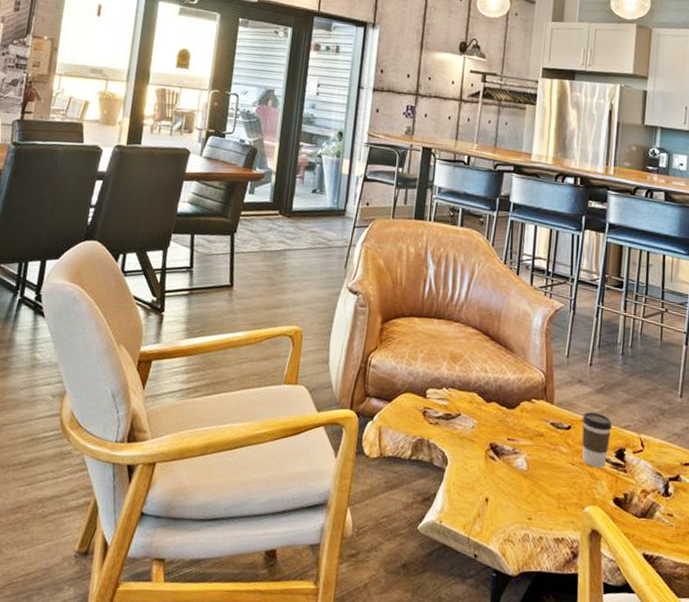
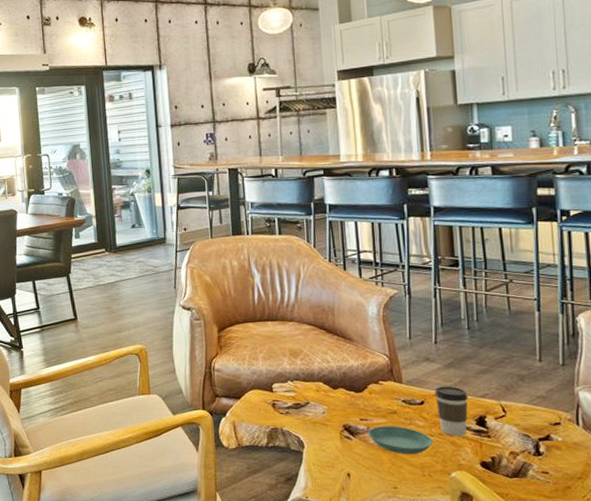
saucer: none [512,448,573,484] -> present [367,426,432,455]

